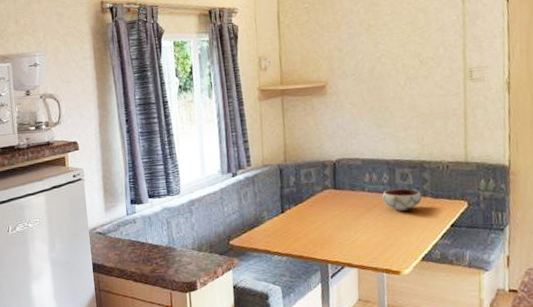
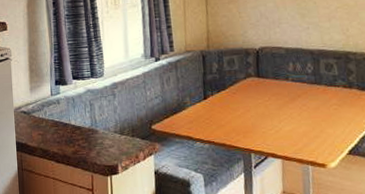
bowl: present [381,188,422,212] -> none [306,79,348,103]

